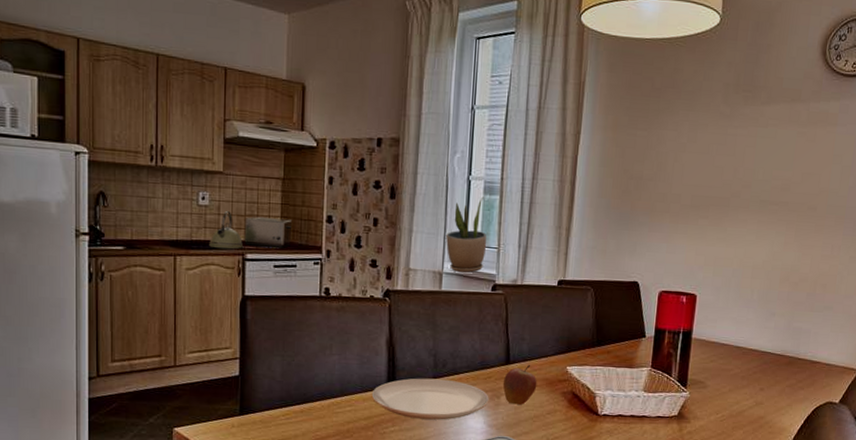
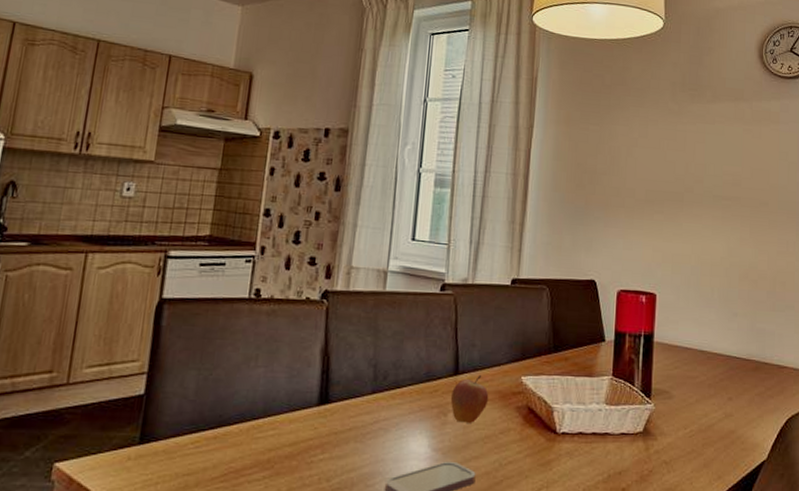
kettle: present [209,210,244,250] -> none [128,202,168,246]
toaster: present [244,216,293,249] -> none [168,209,226,245]
plate: present [371,378,489,420] -> none [299,393,435,444]
potted plant: present [445,196,486,273] -> none [392,189,436,272]

